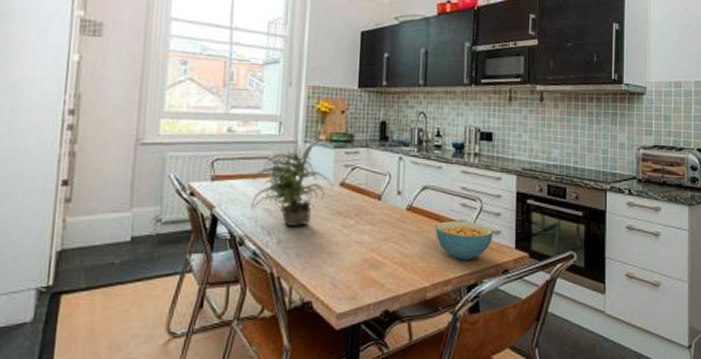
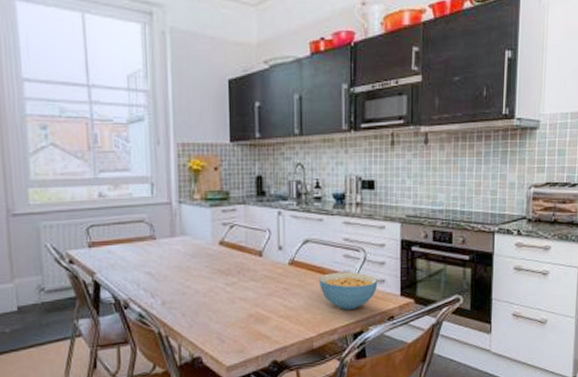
potted plant: present [251,139,334,227] -> none [130,198,213,288]

